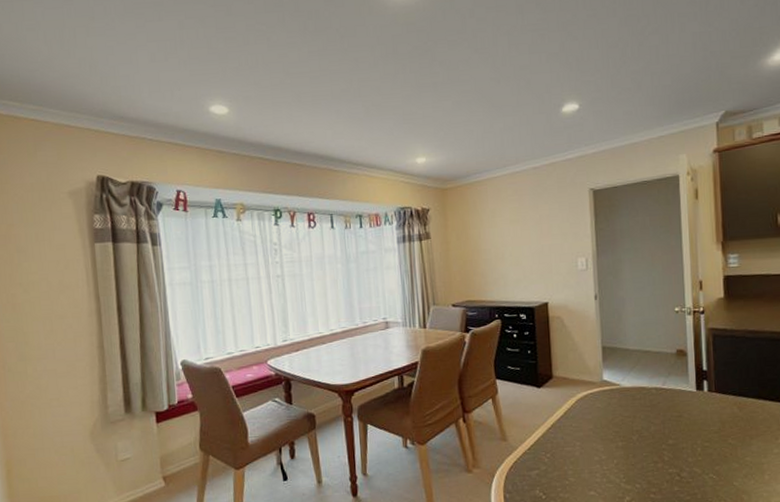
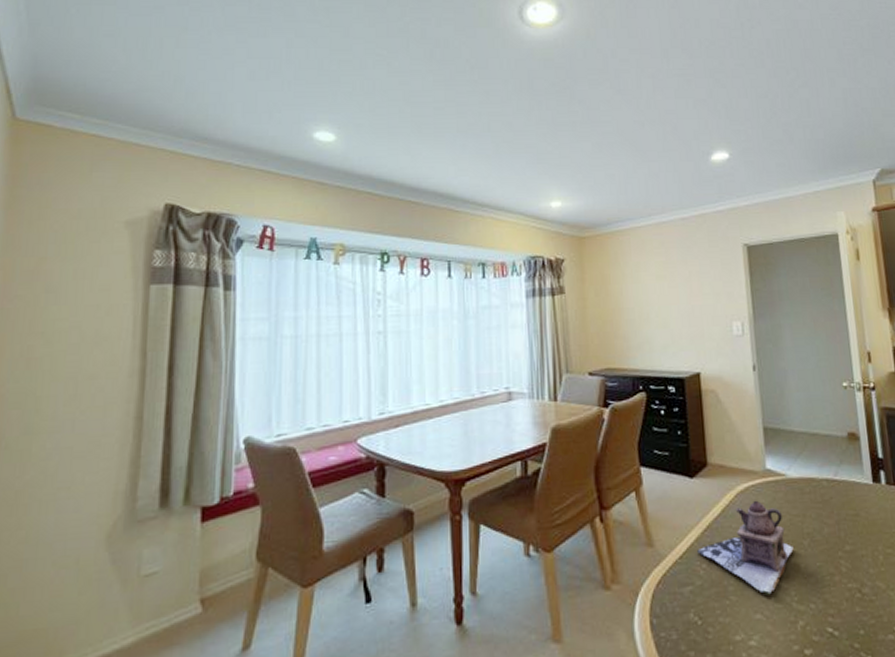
teapot: none [543,405,624,477] -> present [697,500,794,595]

